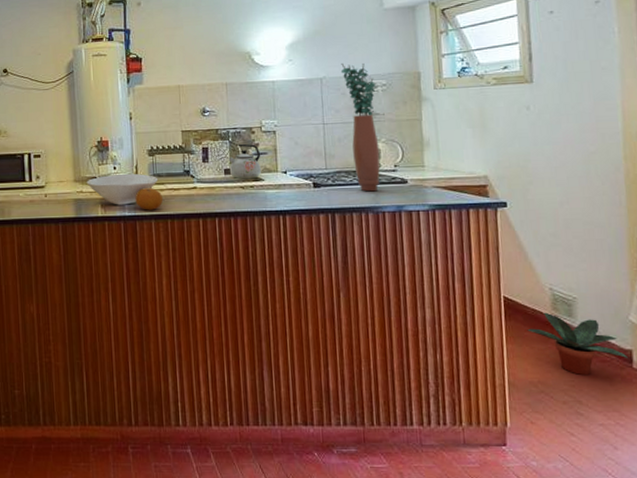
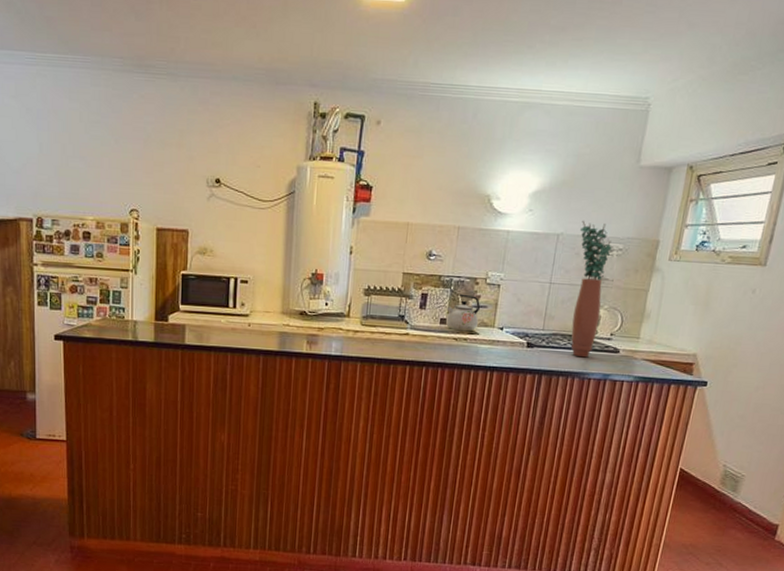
bowl: present [87,173,159,205] -> none [295,311,371,344]
fruit: present [135,188,164,210] -> none [343,329,373,352]
potted plant: present [527,312,628,376] -> none [693,485,773,543]

